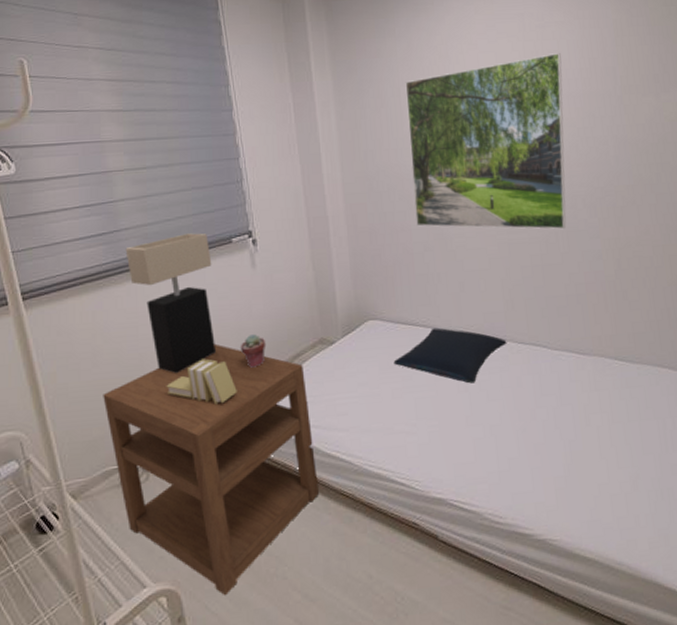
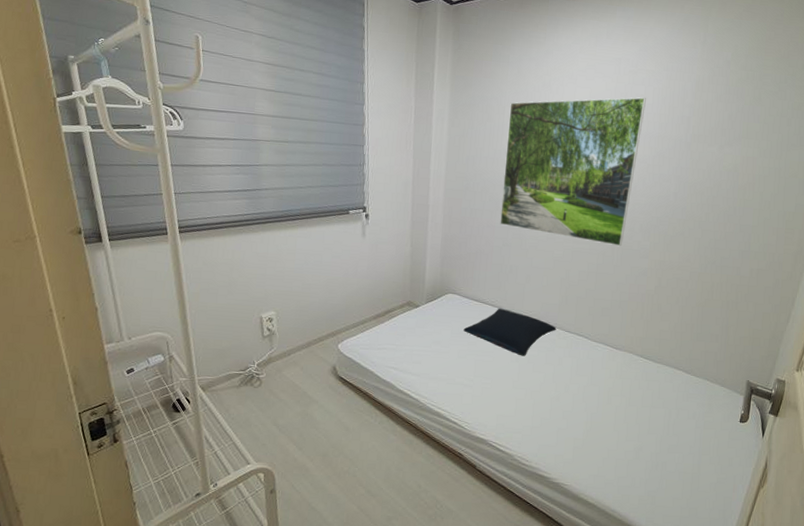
nightstand: present [103,343,319,596] -> none [233,291,392,481]
table lamp: present [125,233,217,374] -> none [263,200,331,310]
books: present [166,359,237,404] -> none [283,302,338,339]
potted succulent: present [240,334,267,368] -> none [344,289,365,315]

